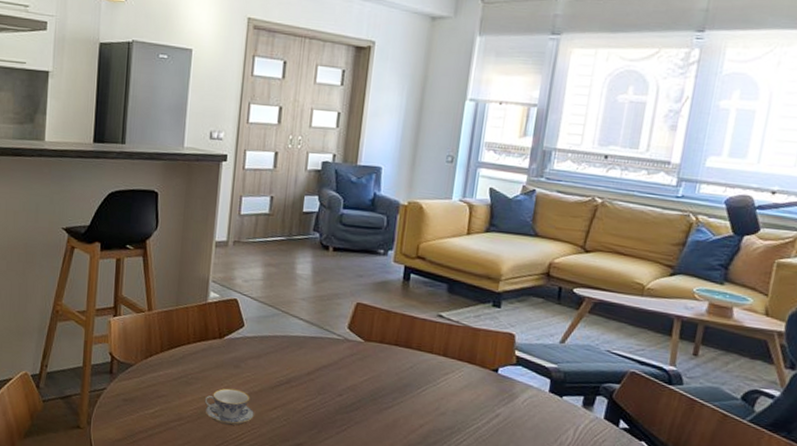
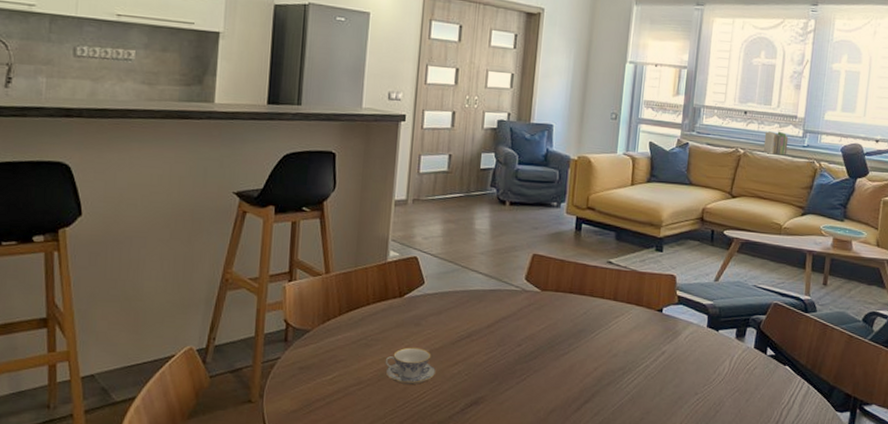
books: none [626,178,659,207] -> present [763,131,789,156]

